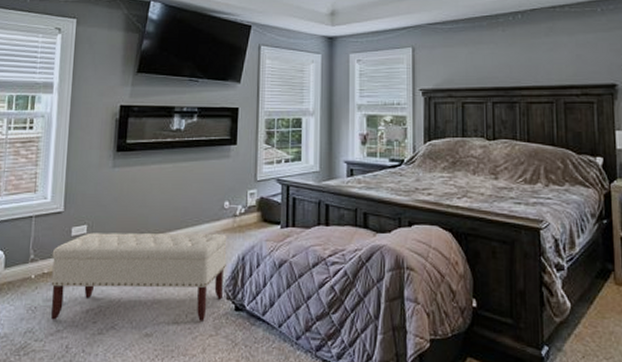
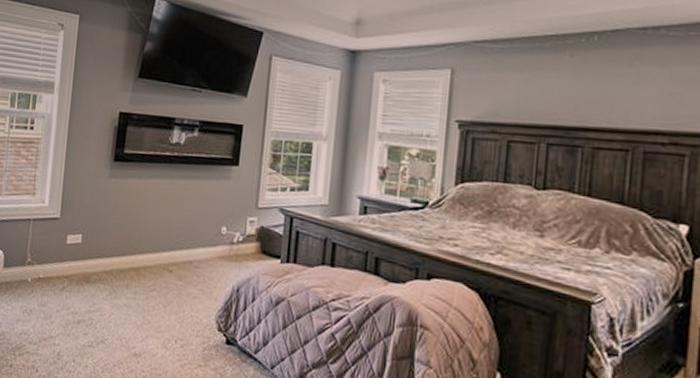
bench: present [51,232,227,321] -> none [45,243,223,350]

